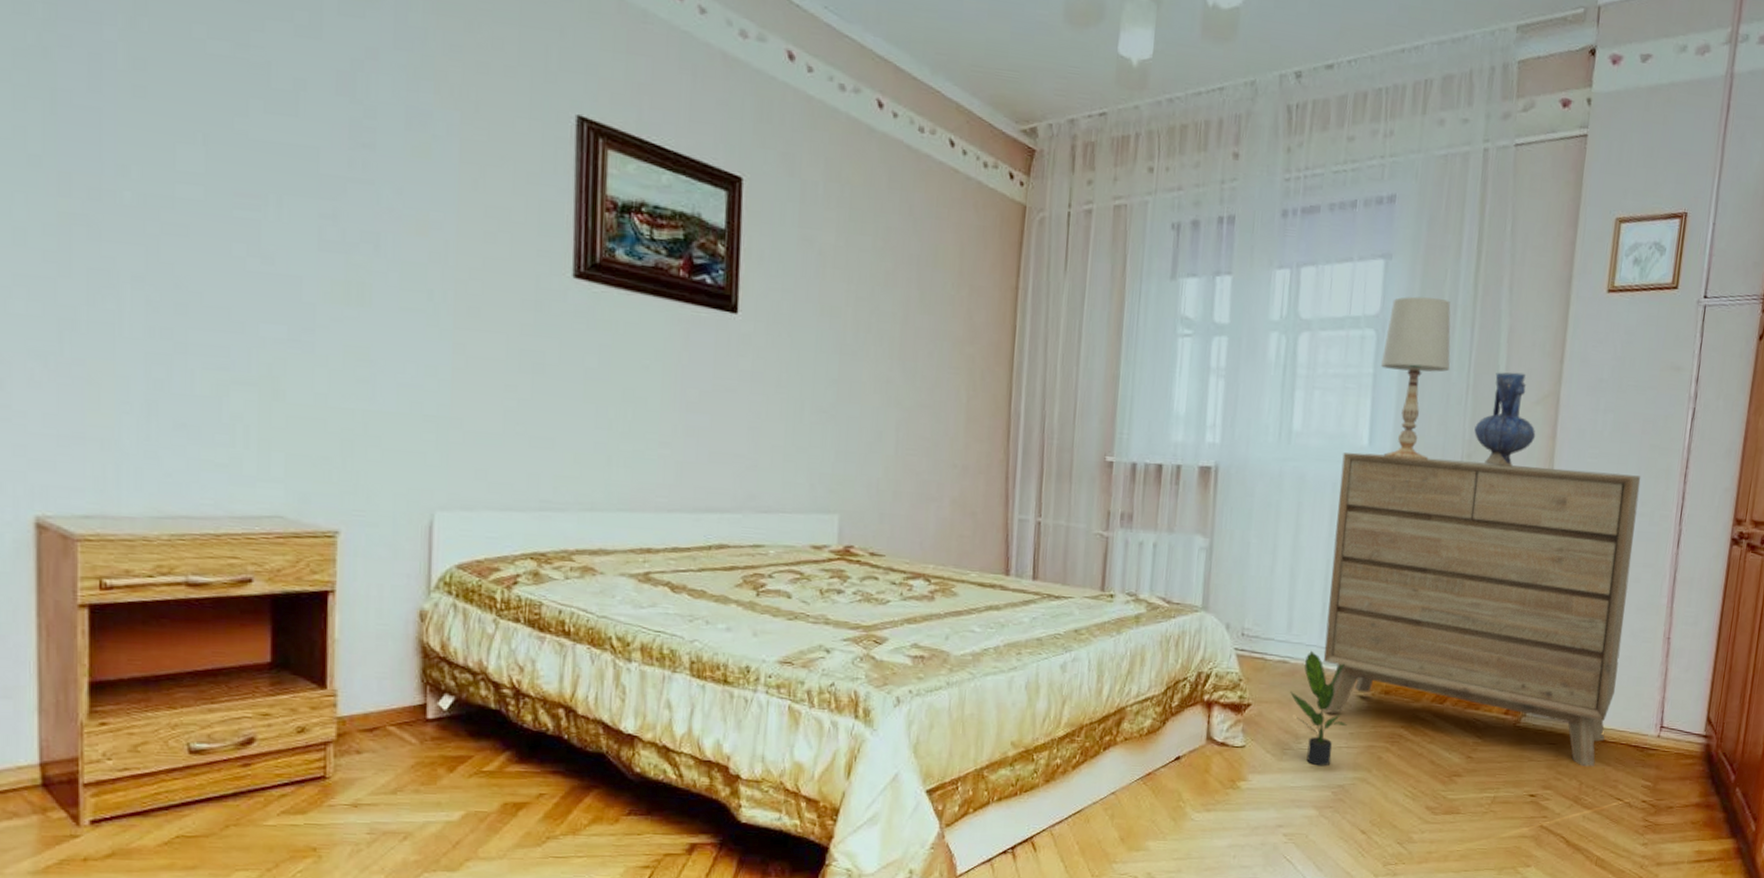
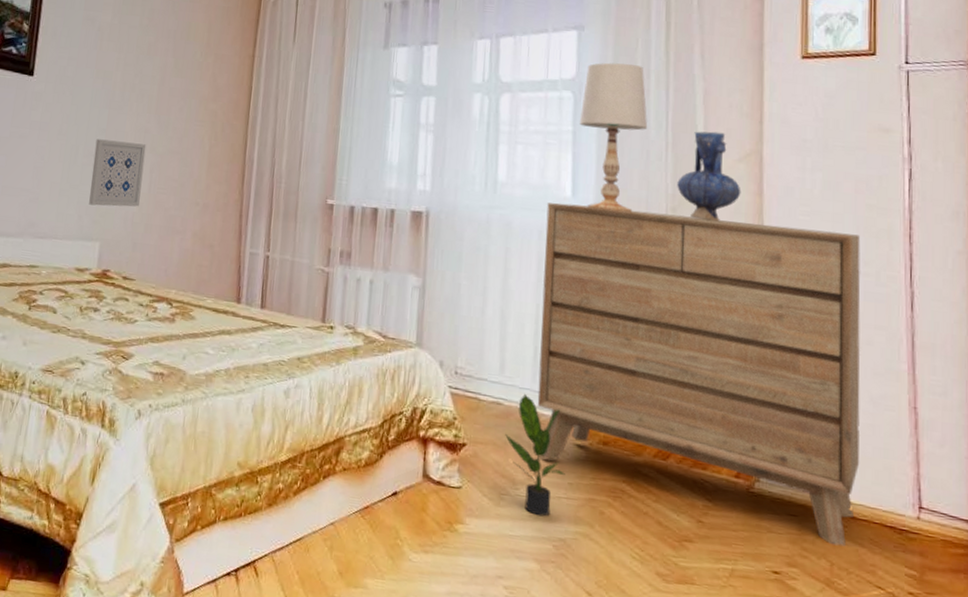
wall art: none [822,391,890,473] -> present [89,139,147,207]

